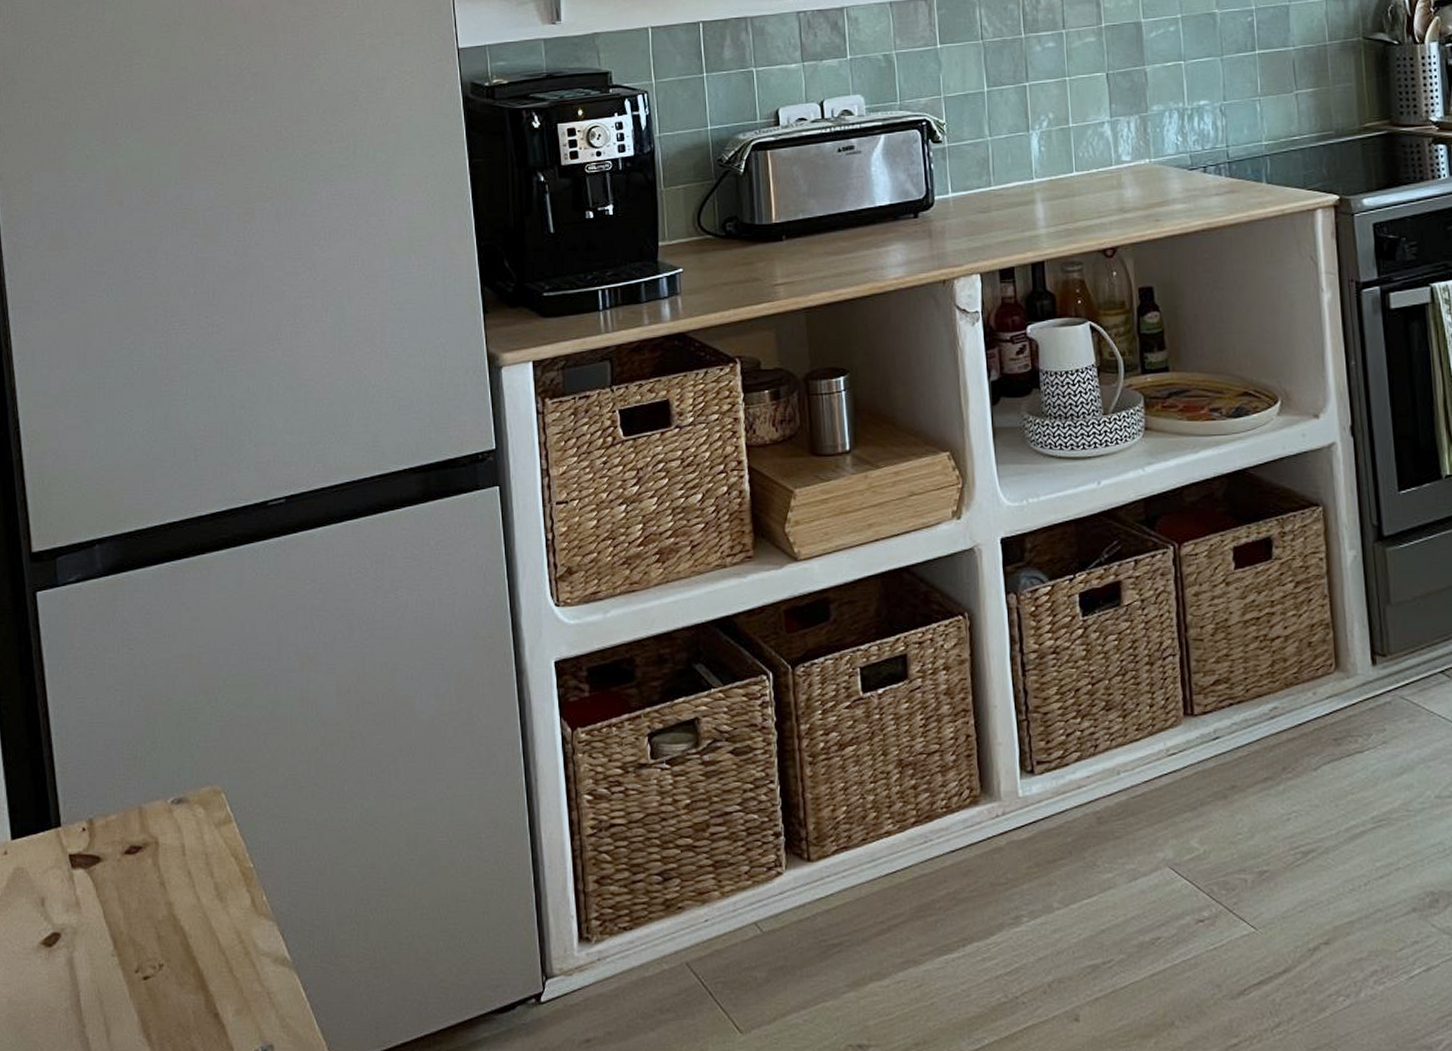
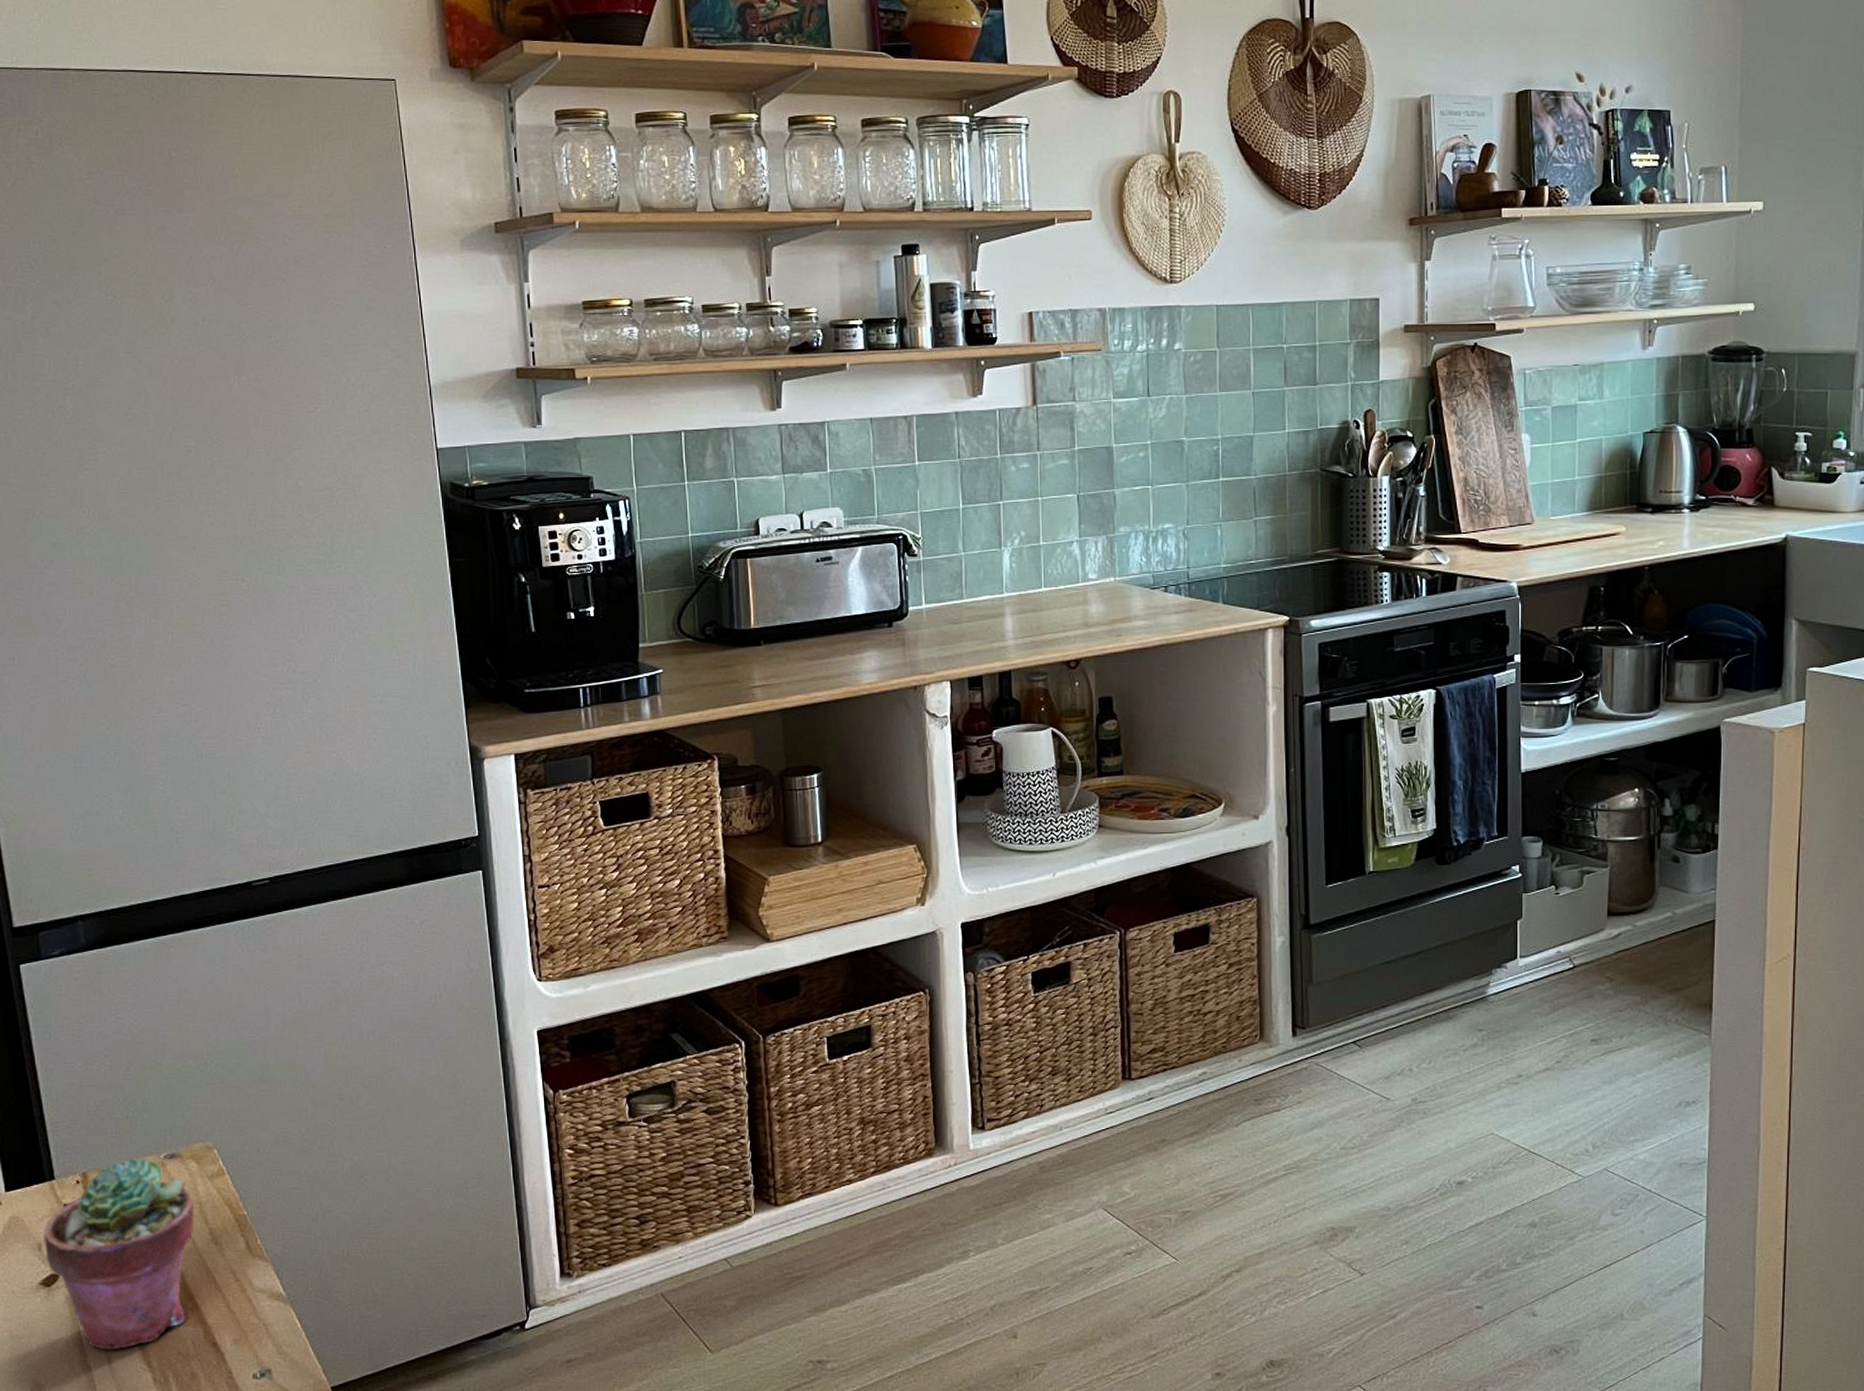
potted succulent: none [47,803,200,1020] -> present [43,1158,195,1350]

